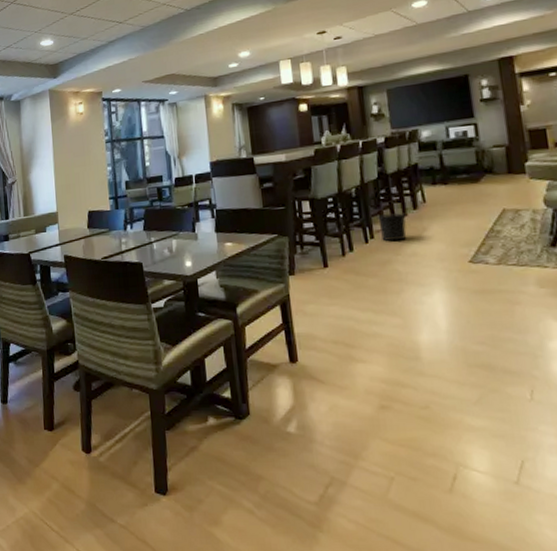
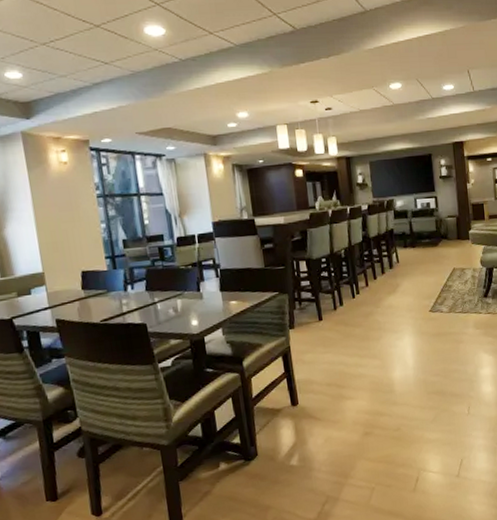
trash can: present [376,212,408,242] -> none [361,271,386,296]

